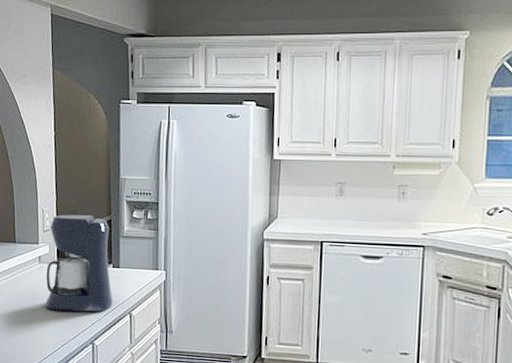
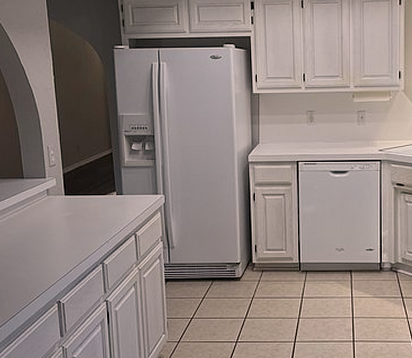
coffee maker: present [45,214,113,312] -> none [55,149,119,237]

